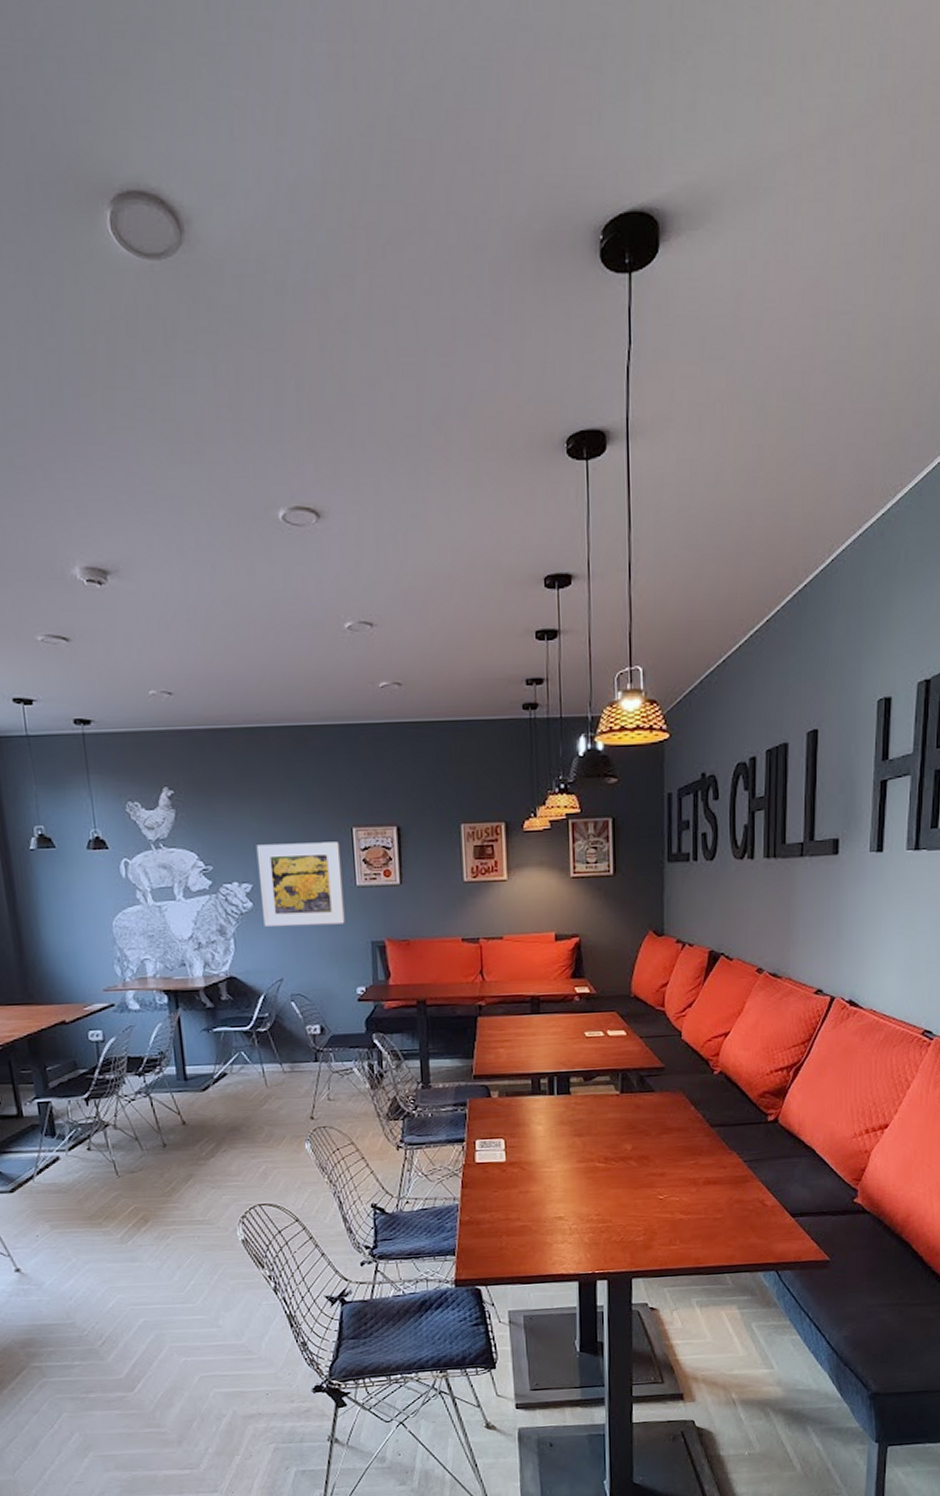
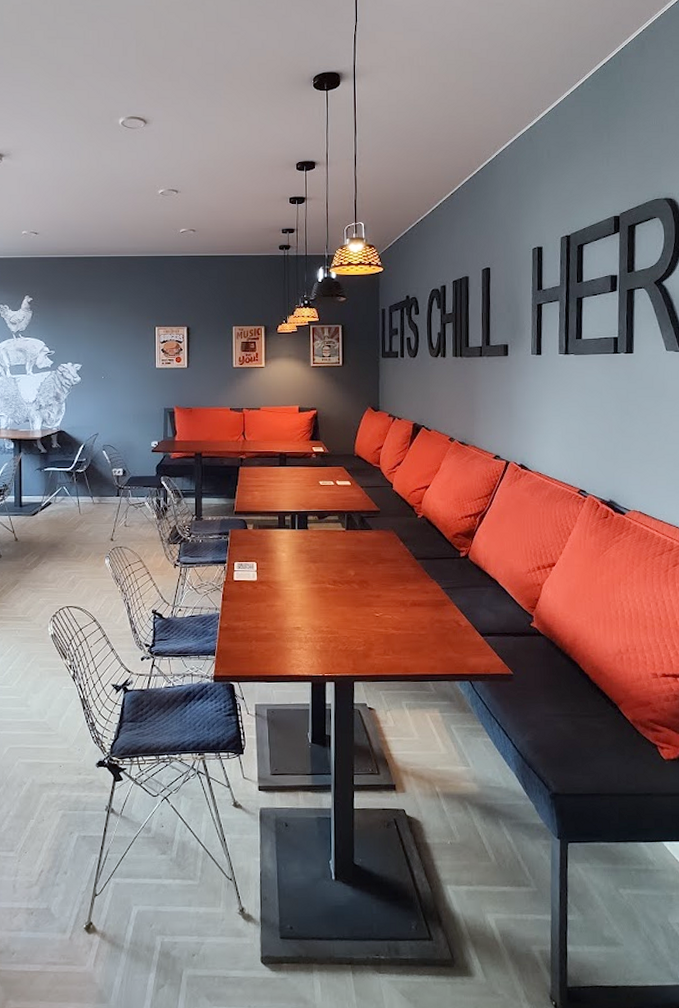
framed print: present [256,842,345,927] -> none [86,336,146,396]

